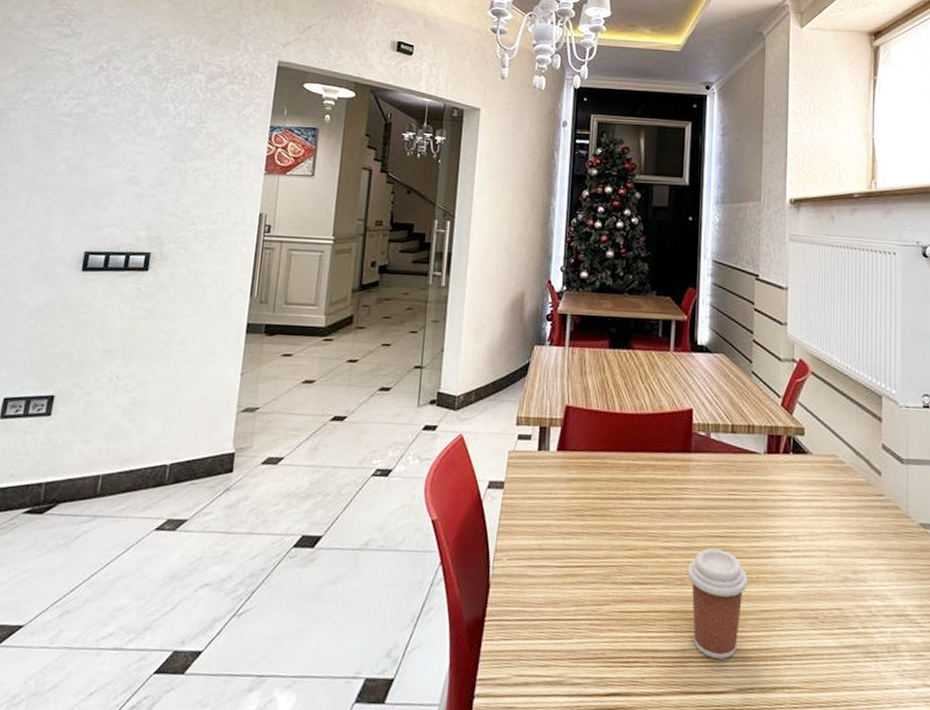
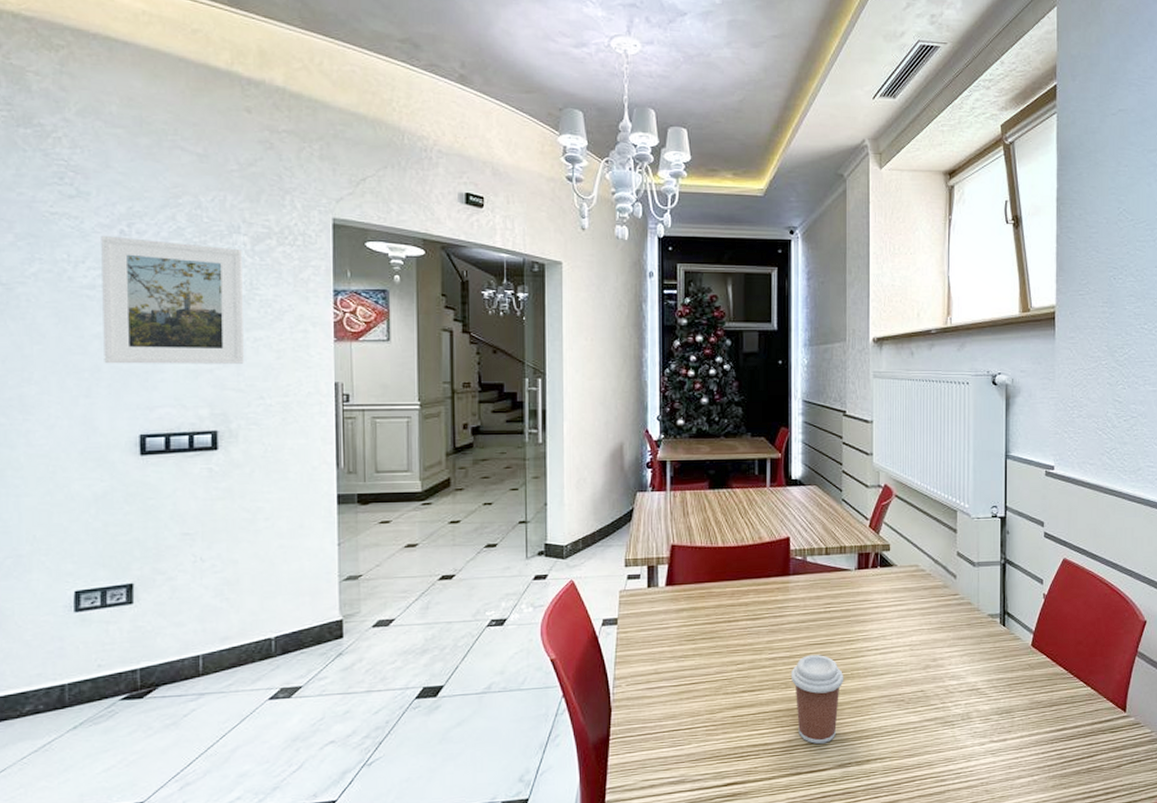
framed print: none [67,69,197,191] -> present [101,235,244,364]

